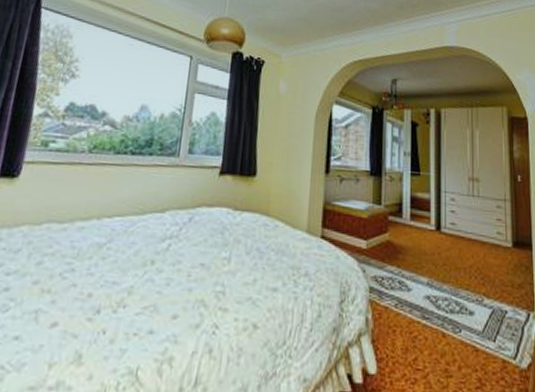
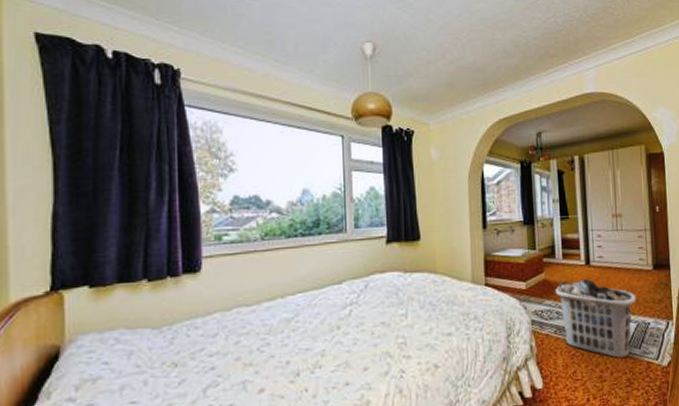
clothes hamper: none [399,245,493,352] -> present [555,279,637,359]

